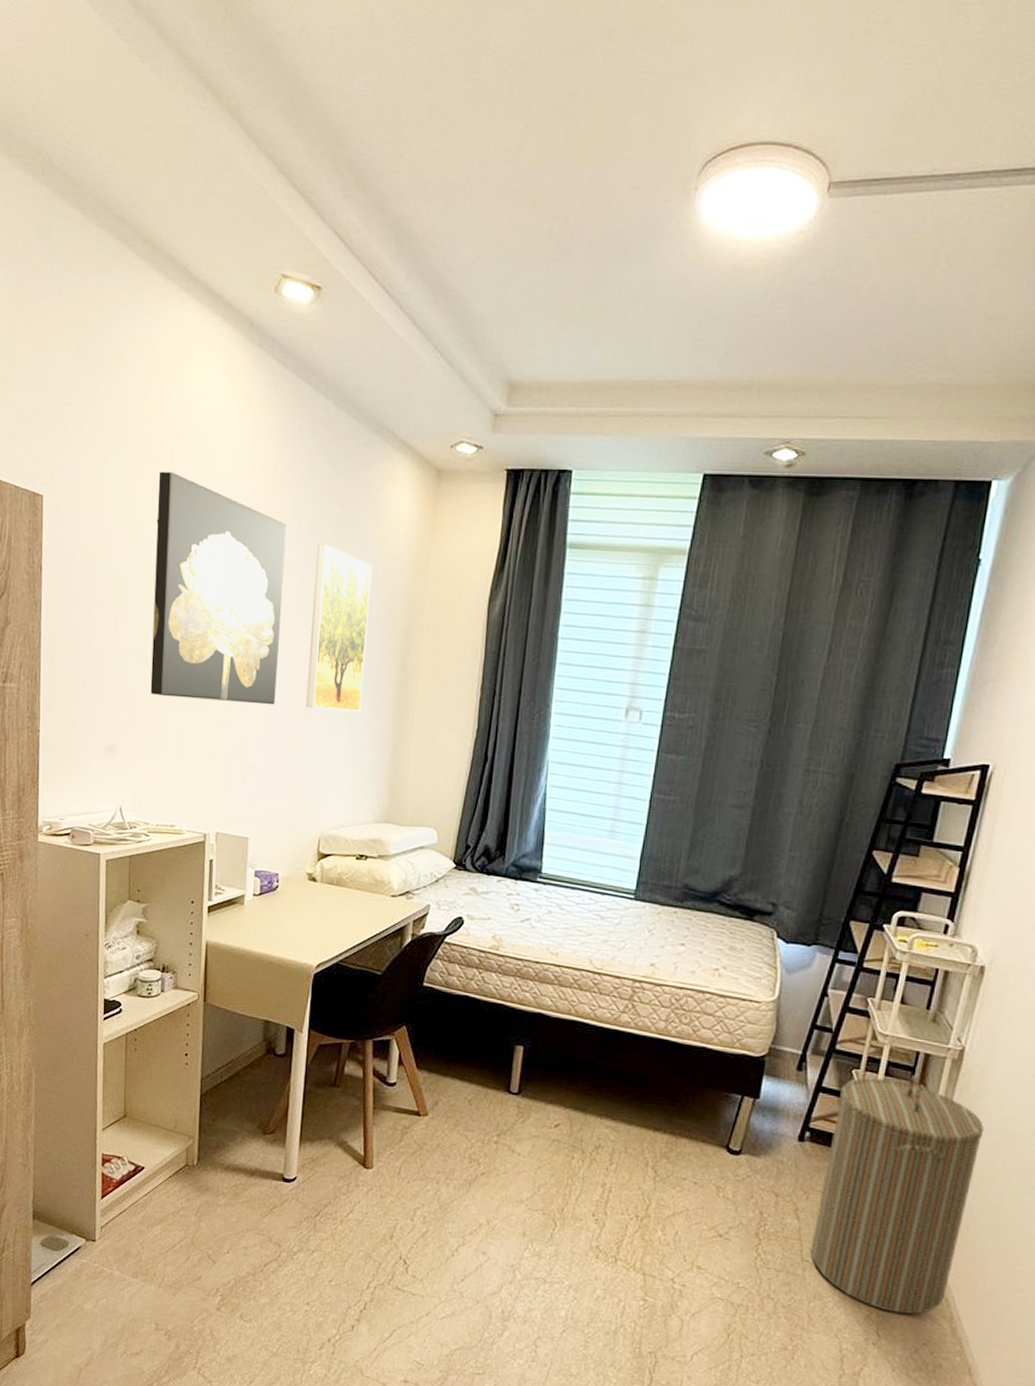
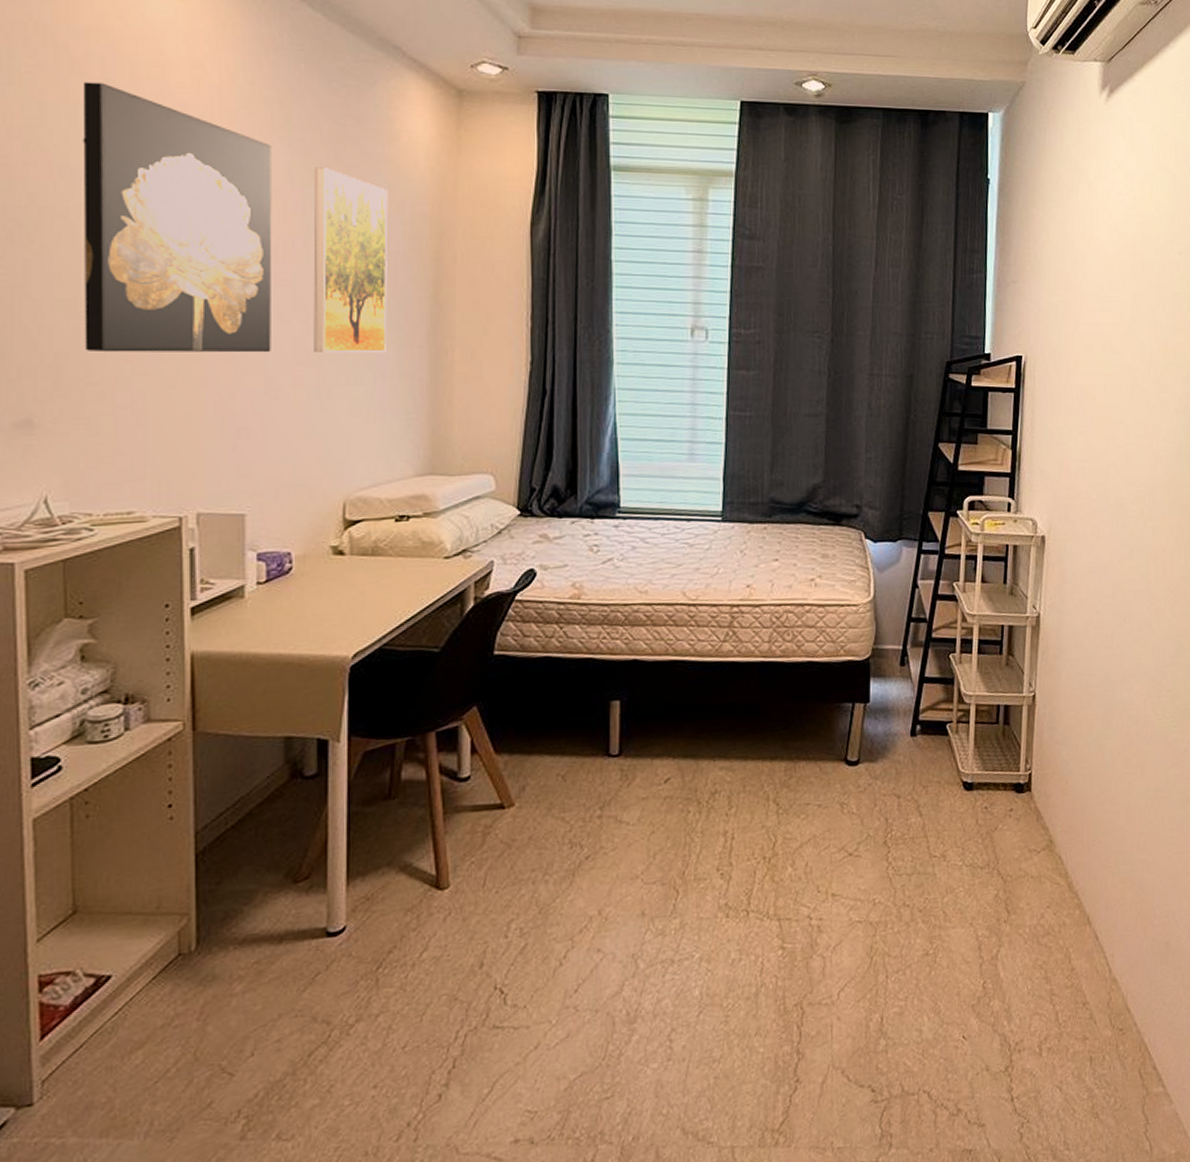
laundry hamper: present [810,1074,985,1315] -> none [936,647,1067,885]

